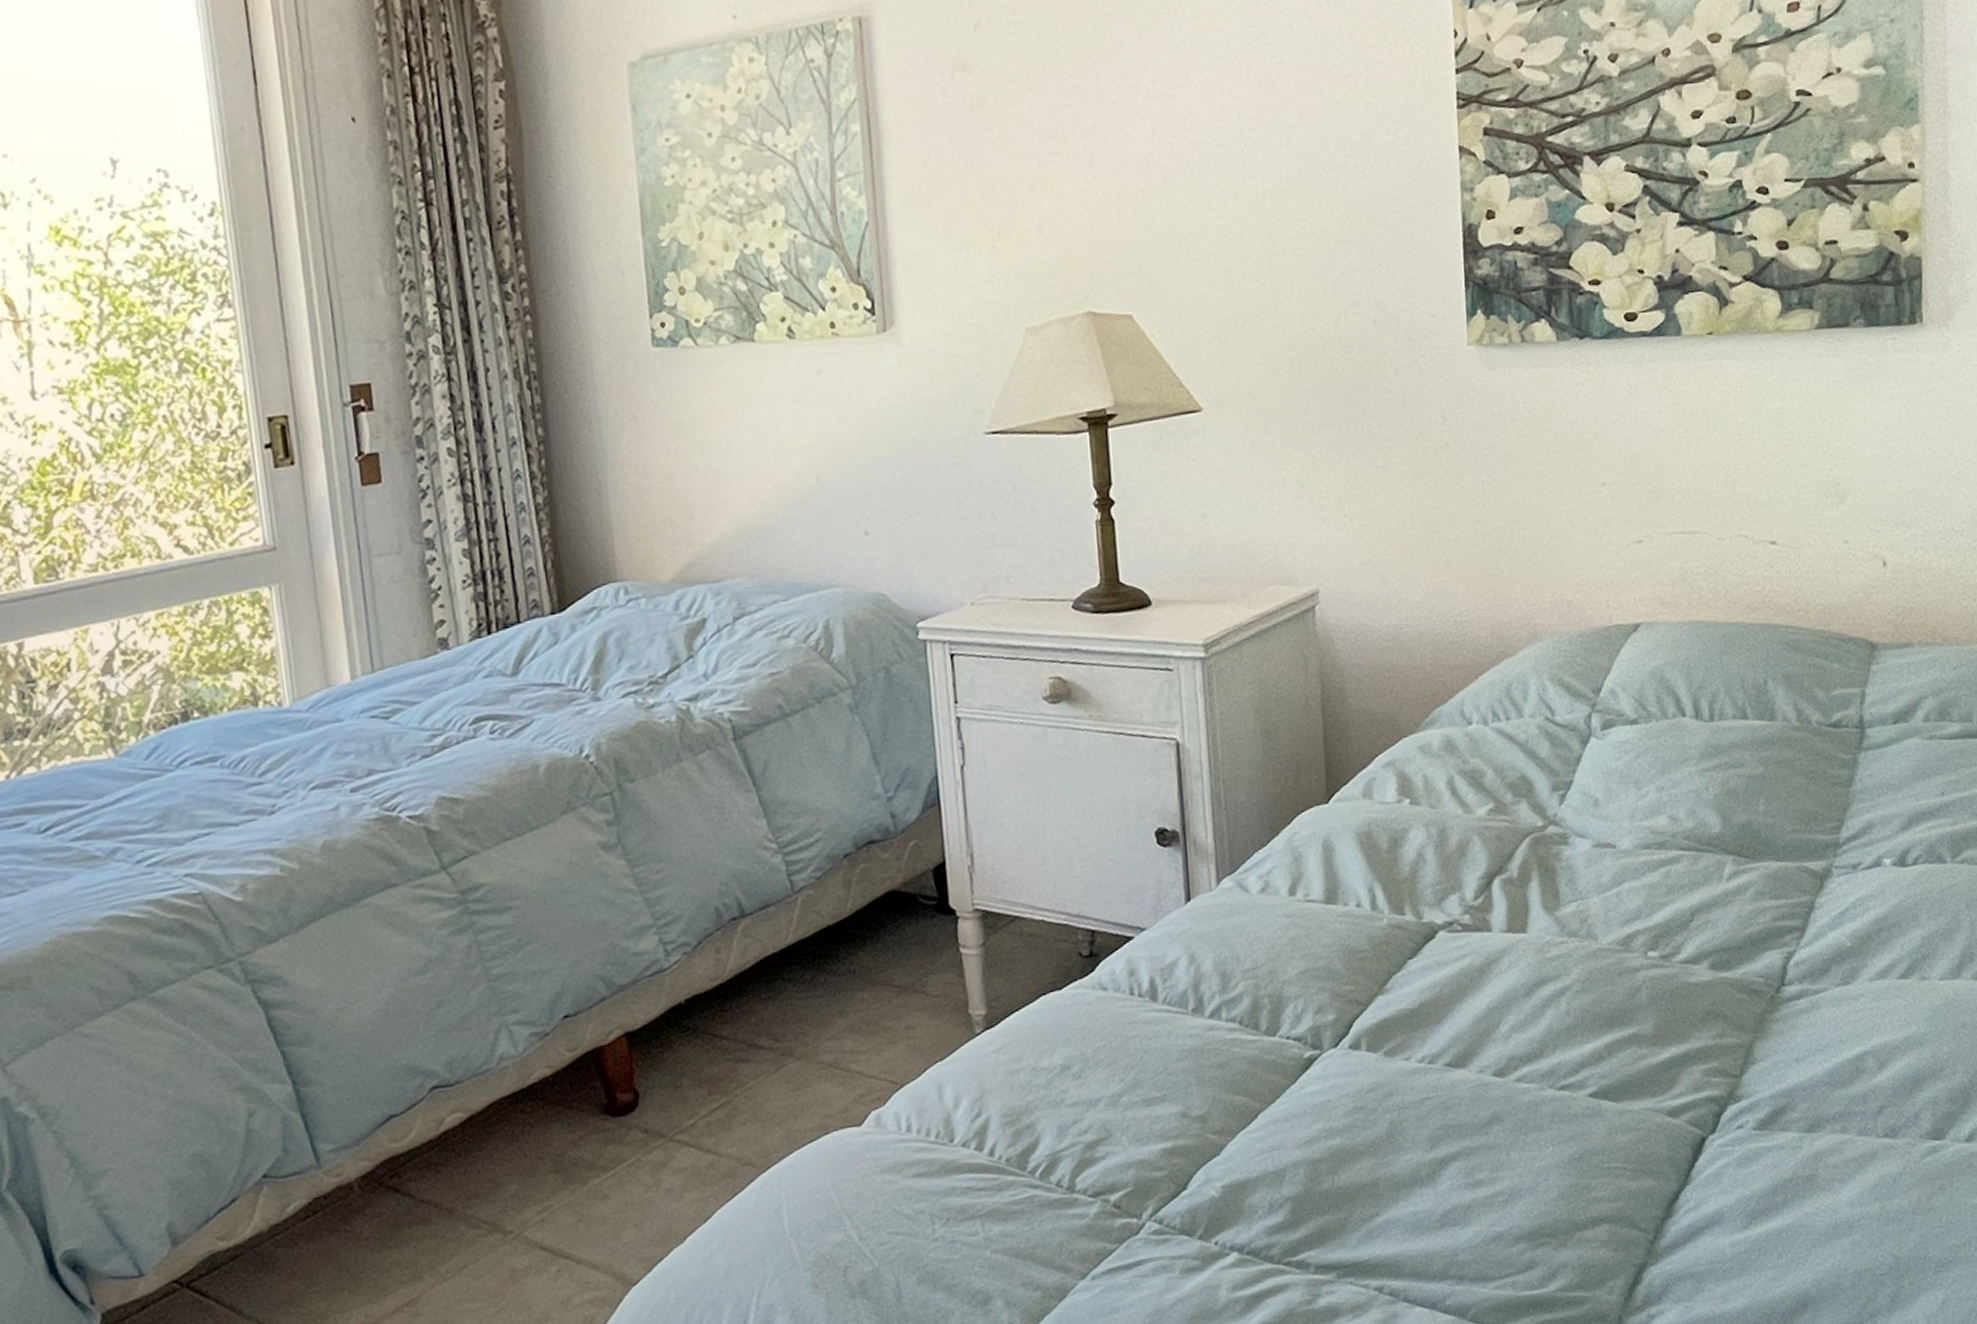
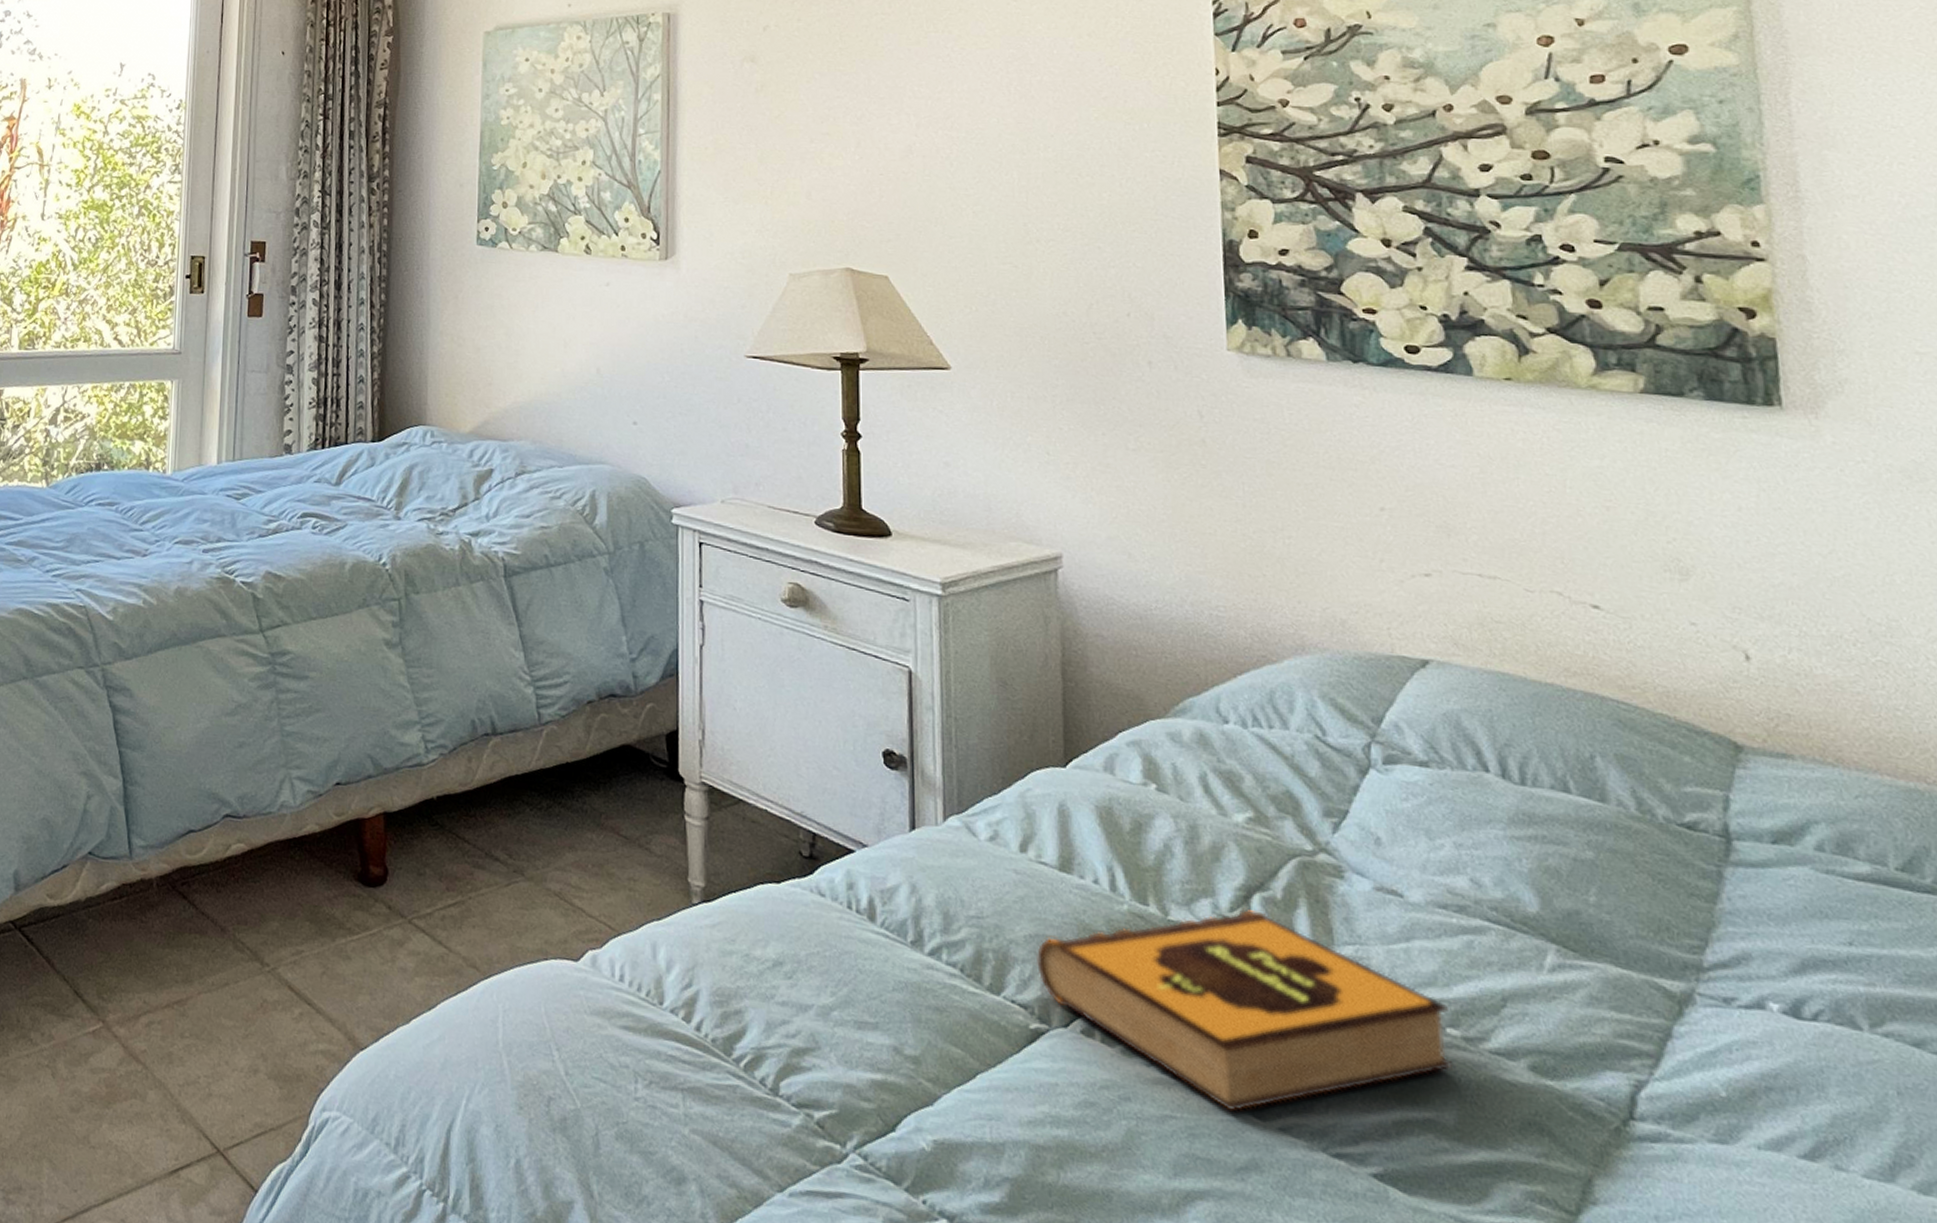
hardback book: none [1308,892,1653,1078] -> present [1037,910,1454,1112]

